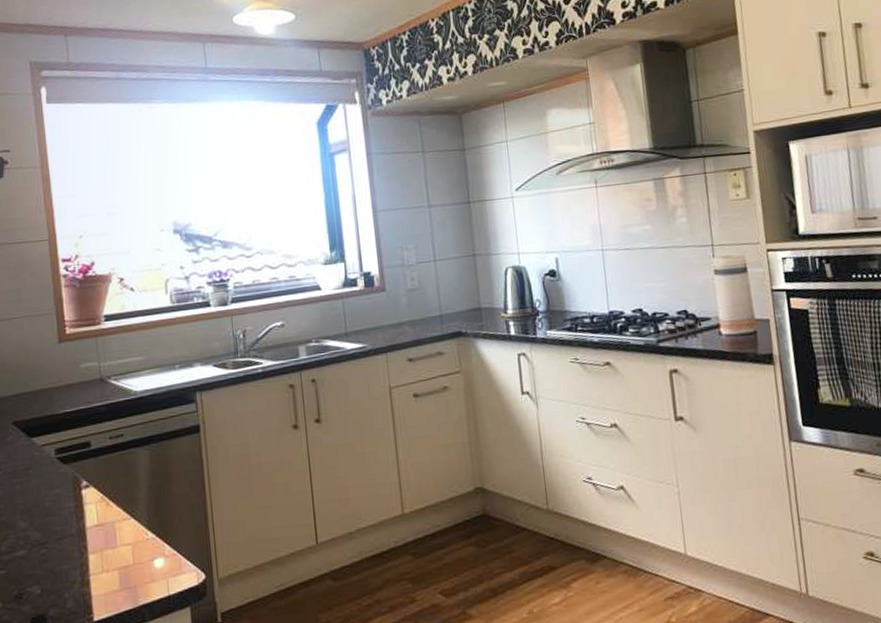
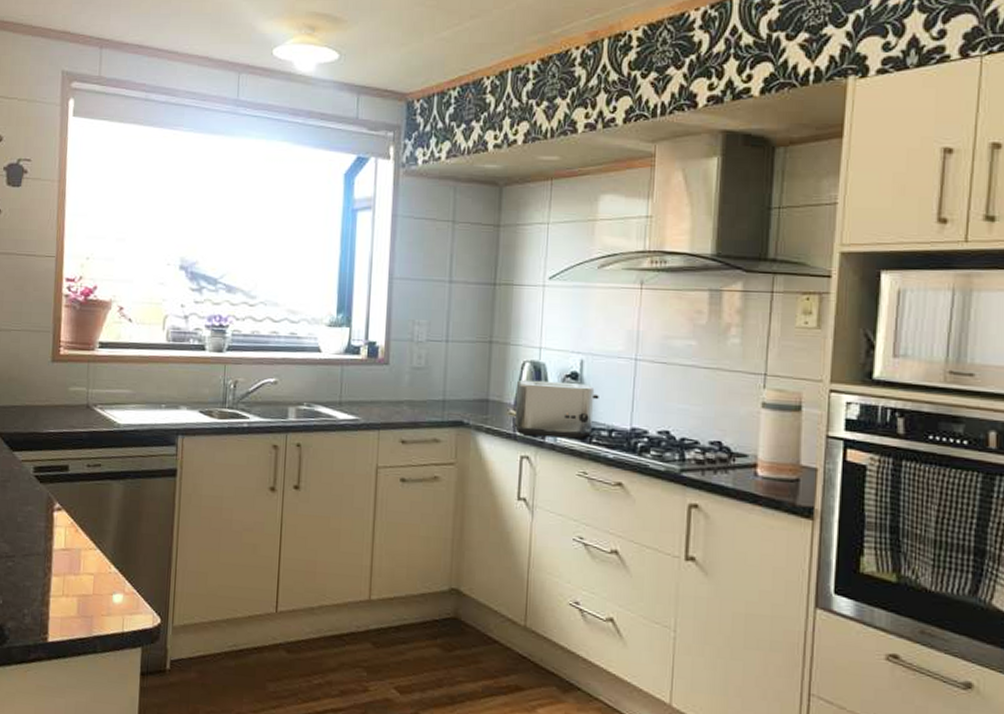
toaster: none [504,279,577,335] -> present [514,379,599,440]

